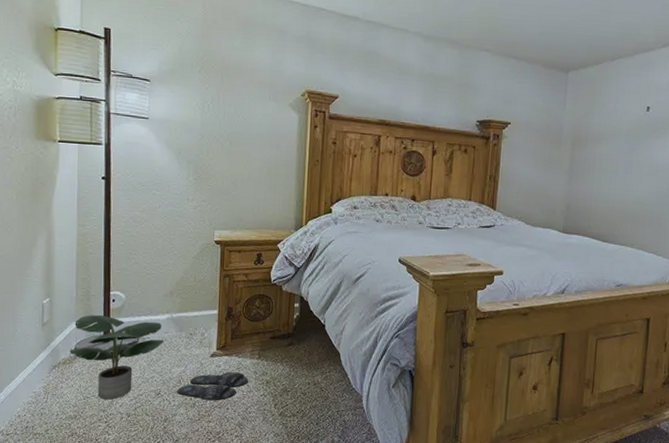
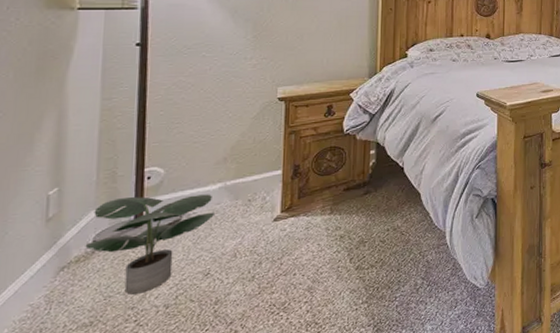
slippers: present [177,371,249,401] -> none [231,232,320,271]

